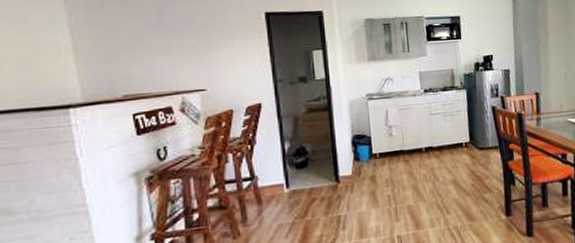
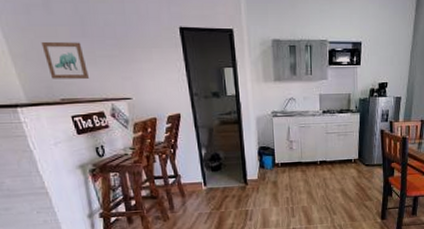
wall art: none [111,33,161,74] -> present [41,41,90,79]

